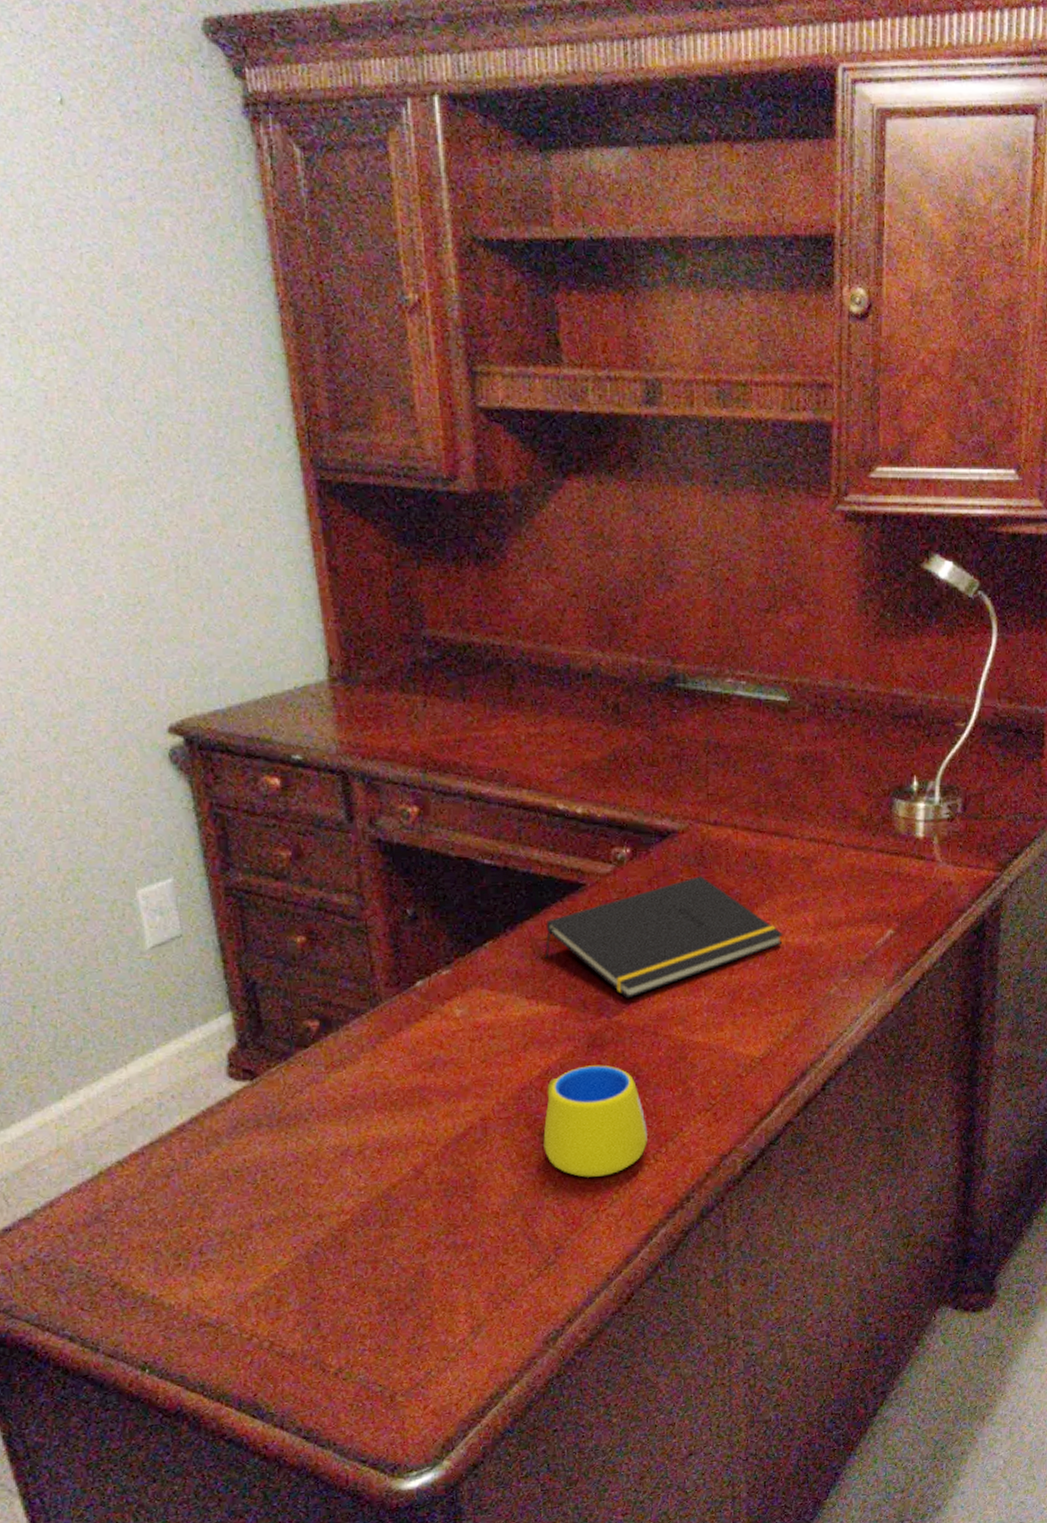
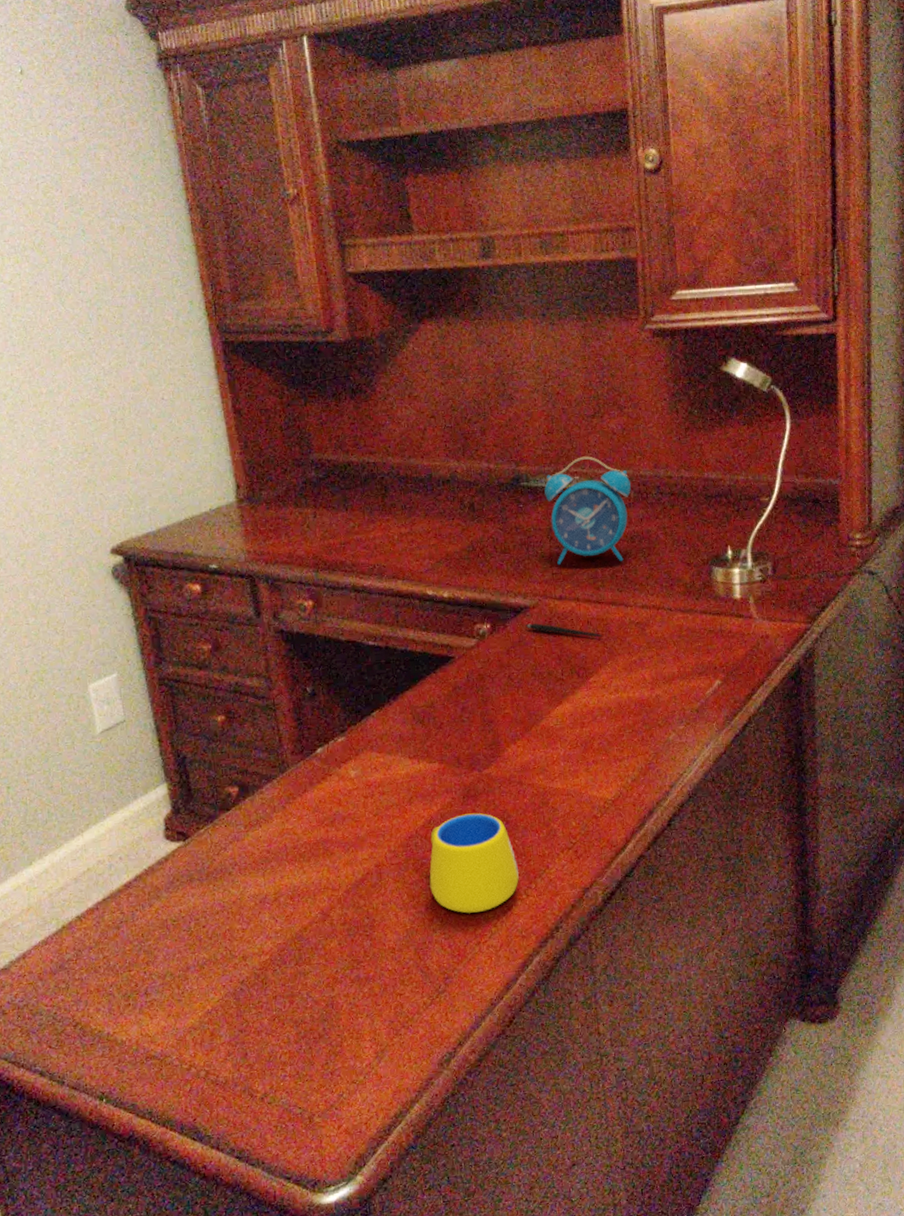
notepad: present [544,876,784,999] -> none [422,644,626,754]
pen: none [672,850,762,872] -> present [525,623,603,638]
alarm clock: none [704,658,806,785] -> present [544,456,631,565]

